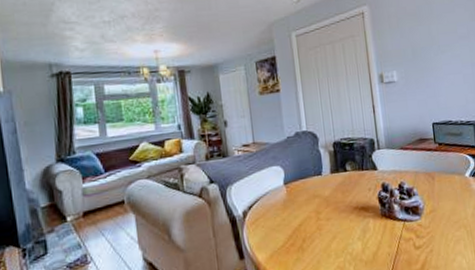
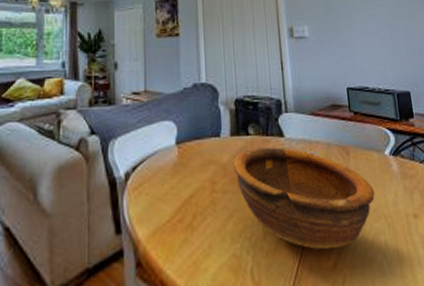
bowl: none [333,179,457,257] -> present [232,147,375,250]

